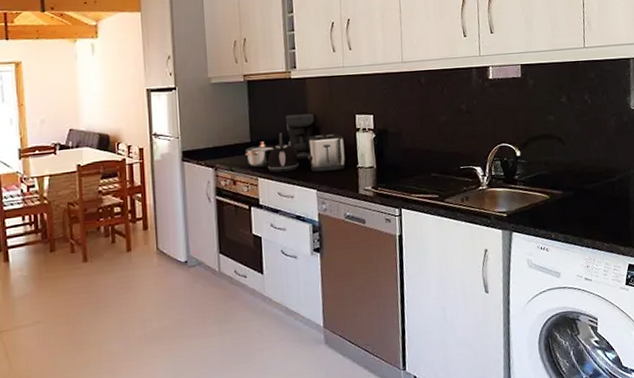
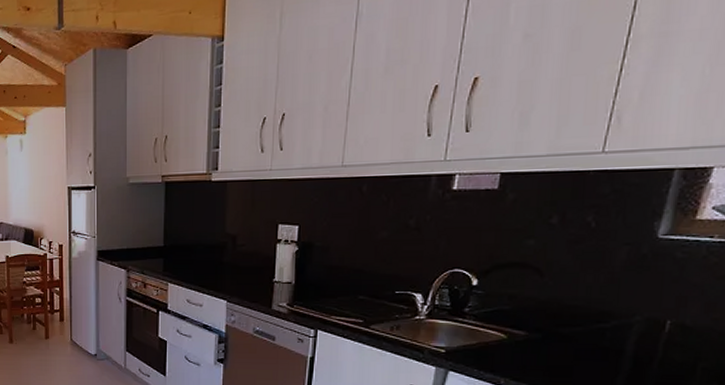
cooking pot: present [245,141,277,169] -> none [157,246,190,274]
kettle: present [268,132,299,173] -> none [179,238,211,279]
coffee maker: present [286,113,315,160] -> none [202,220,232,268]
toaster: present [308,133,346,172] -> none [222,244,262,283]

